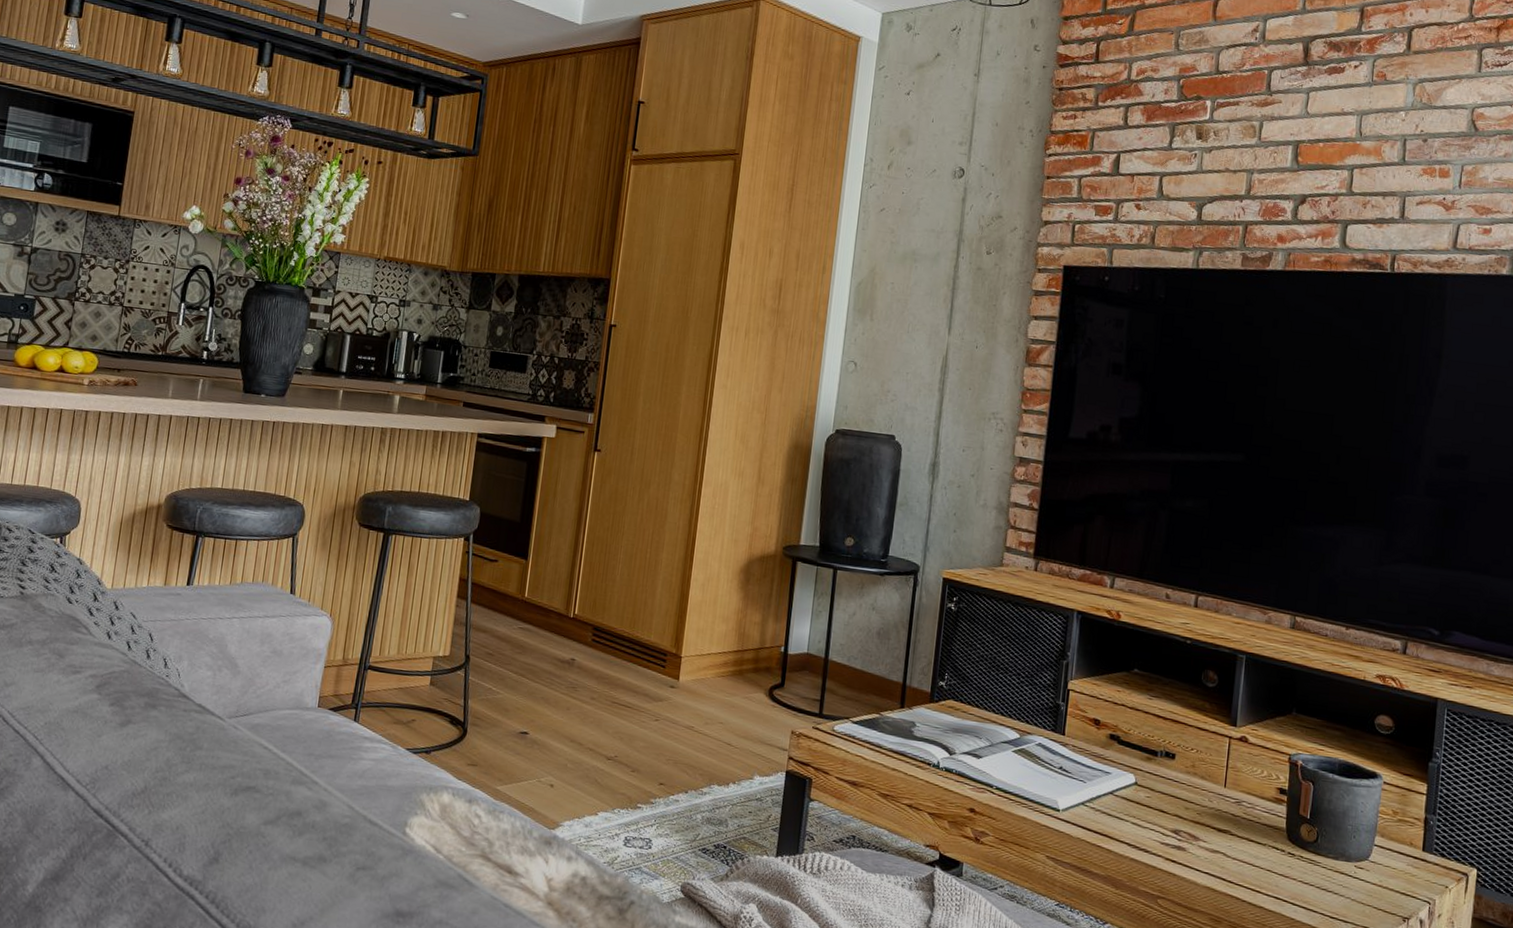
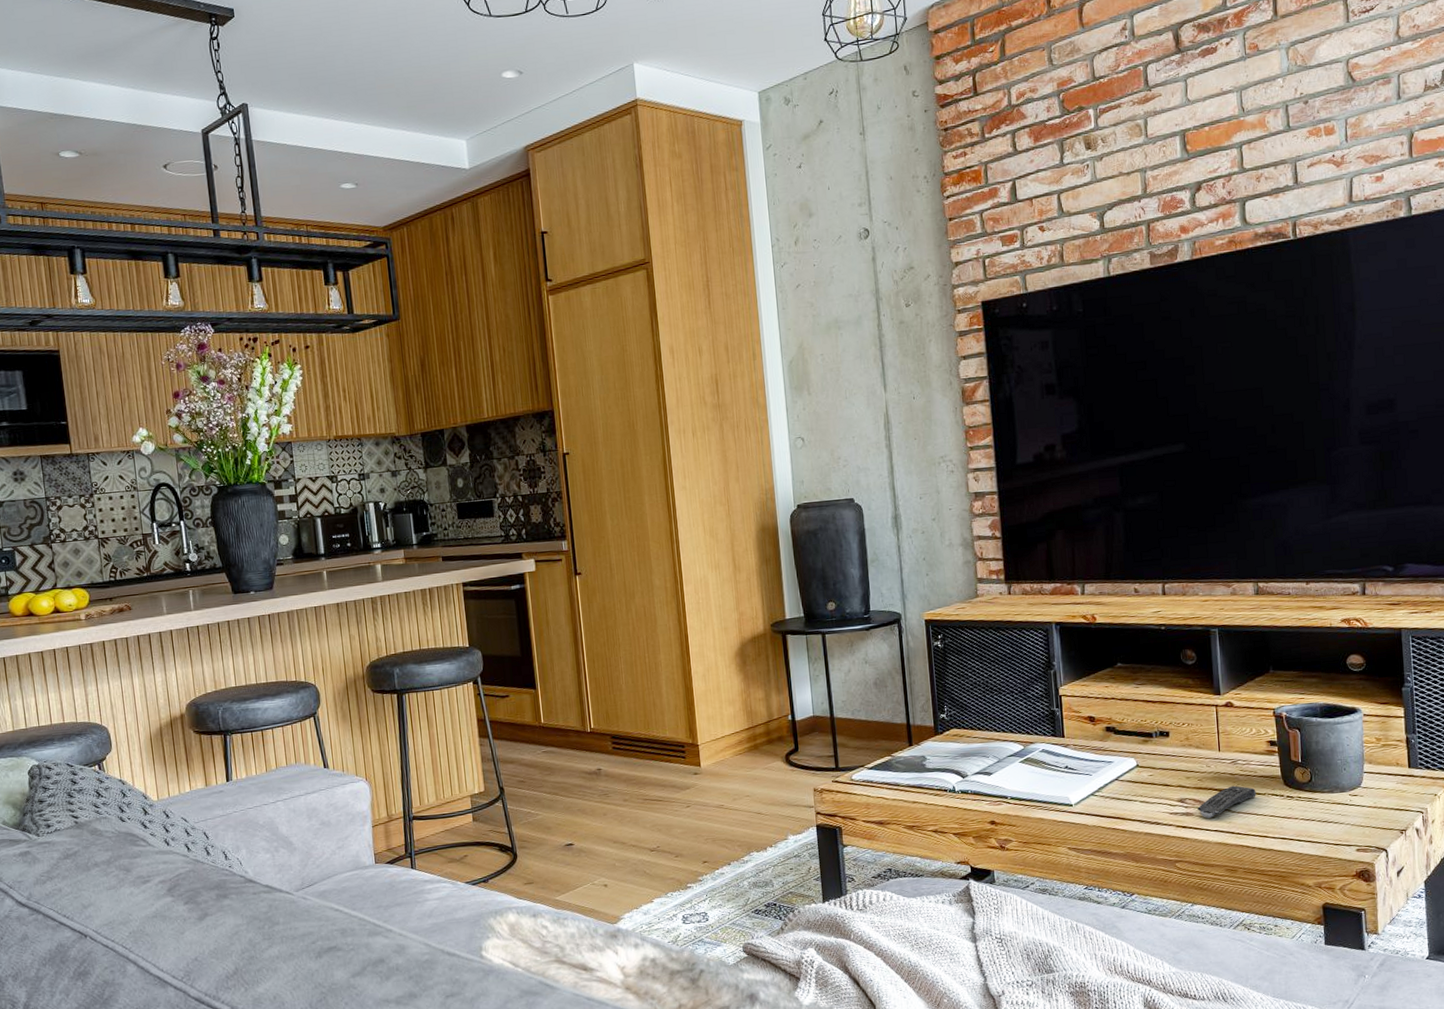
remote control: none [1191,827,1257,858] -> present [1197,785,1256,818]

